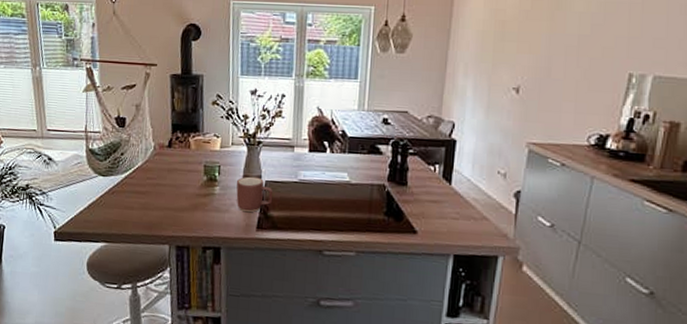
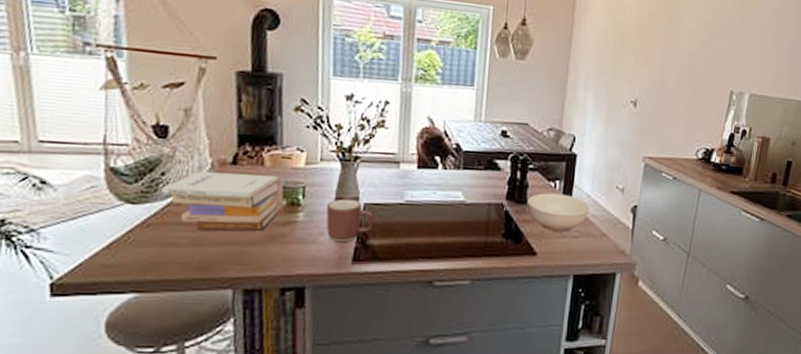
books: none [120,153,202,200] -> present [160,171,280,231]
bowl: none [407,176,470,213] -> present [527,193,590,232]

